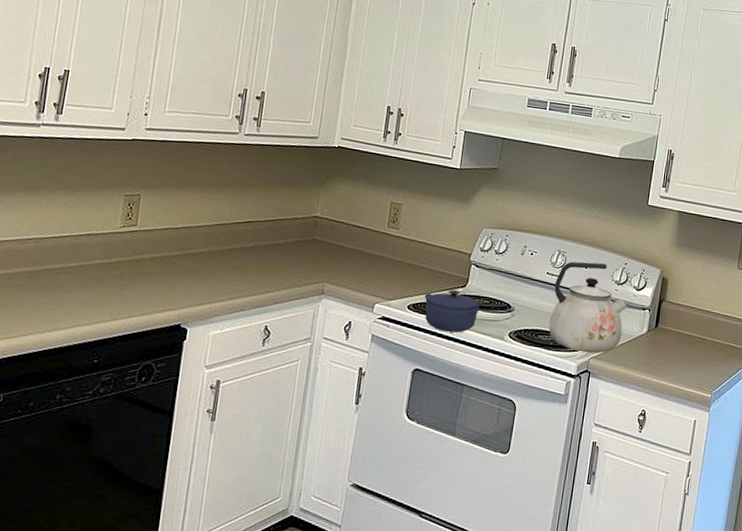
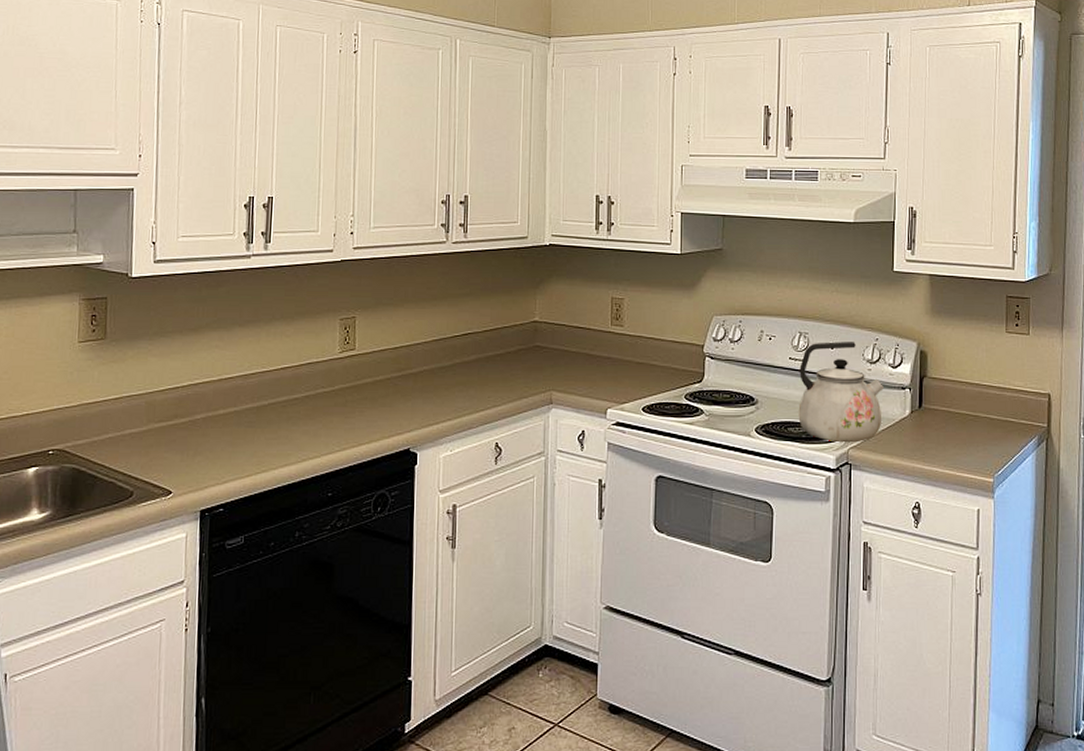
cooking pot: present [424,289,481,333] -> none [659,386,722,433]

